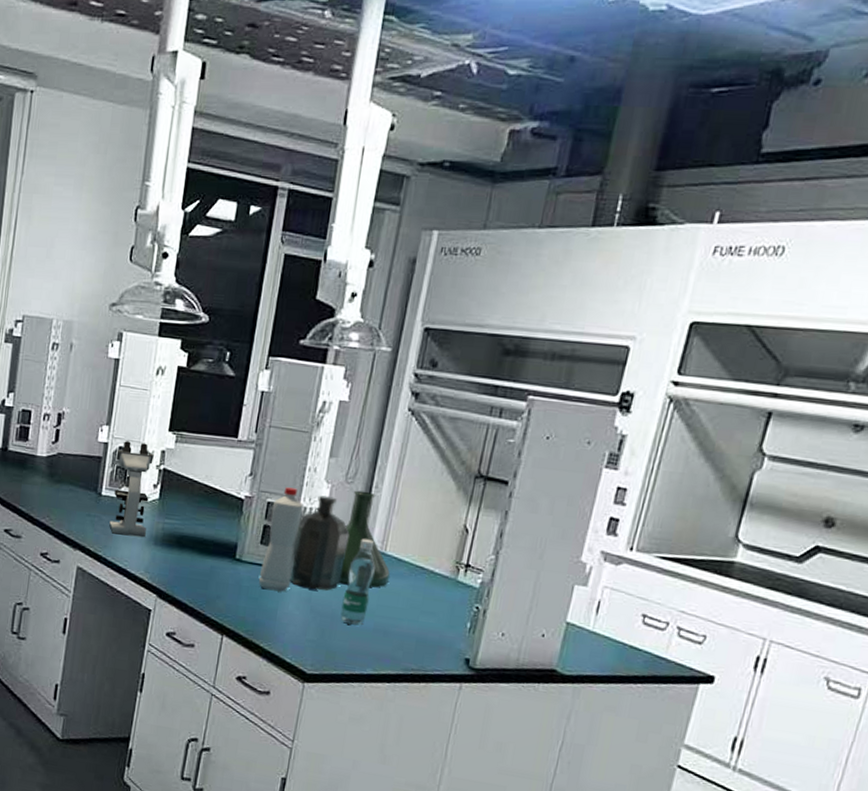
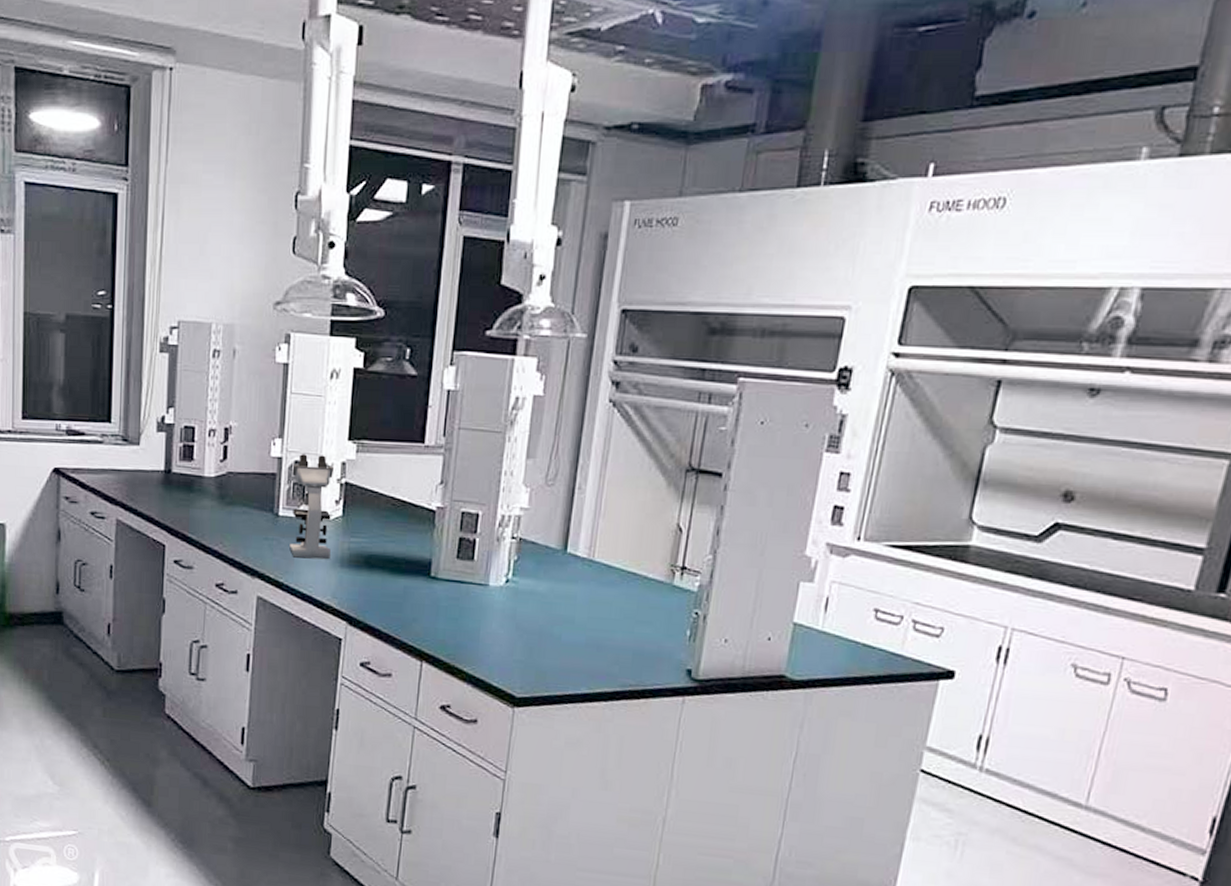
bottle: present [258,487,304,592] -> none [457,494,502,610]
bottle: present [290,495,350,590] -> none [491,501,554,605]
flask: present [338,490,391,588] -> none [544,493,601,599]
bottle: present [340,539,376,626] -> none [549,546,584,641]

